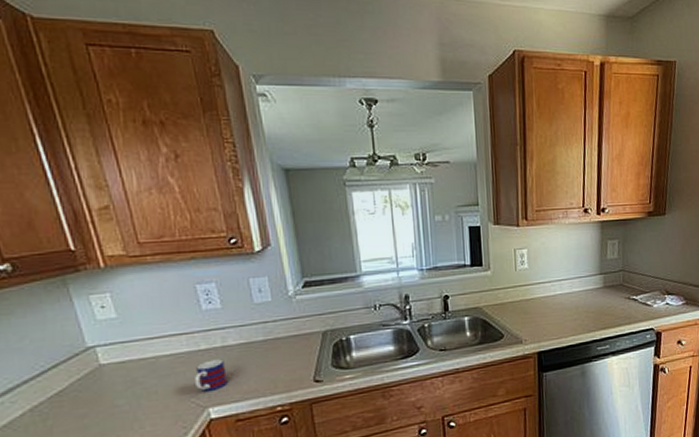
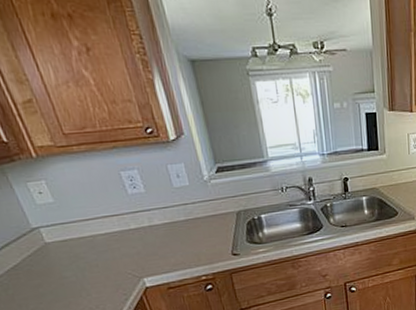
mug: present [194,359,228,391] -> none [128,237,158,264]

